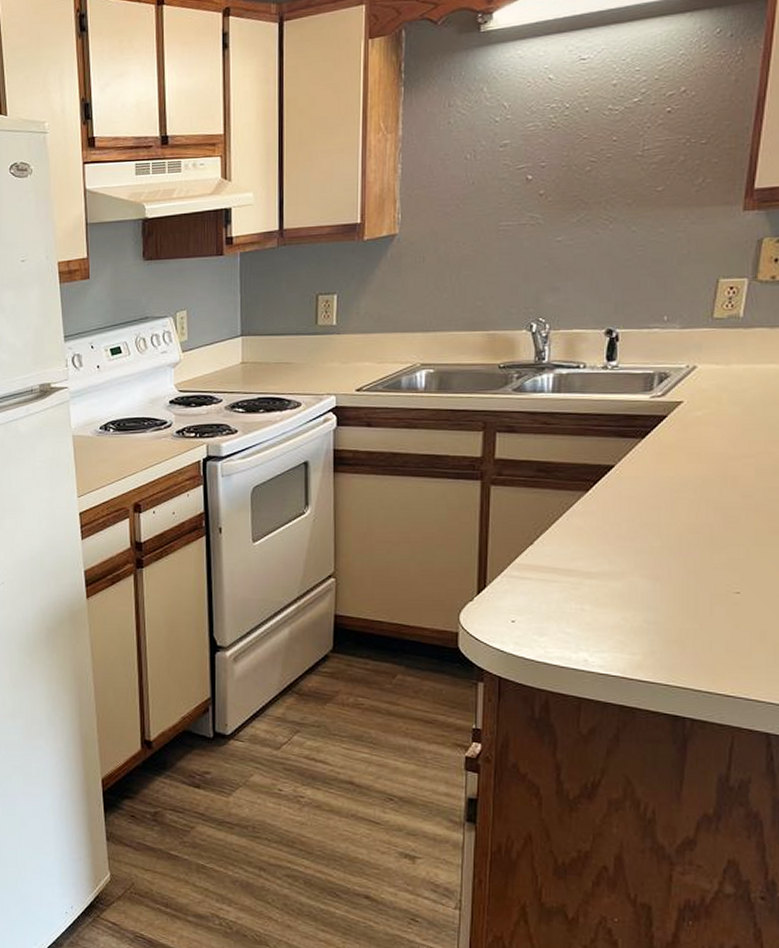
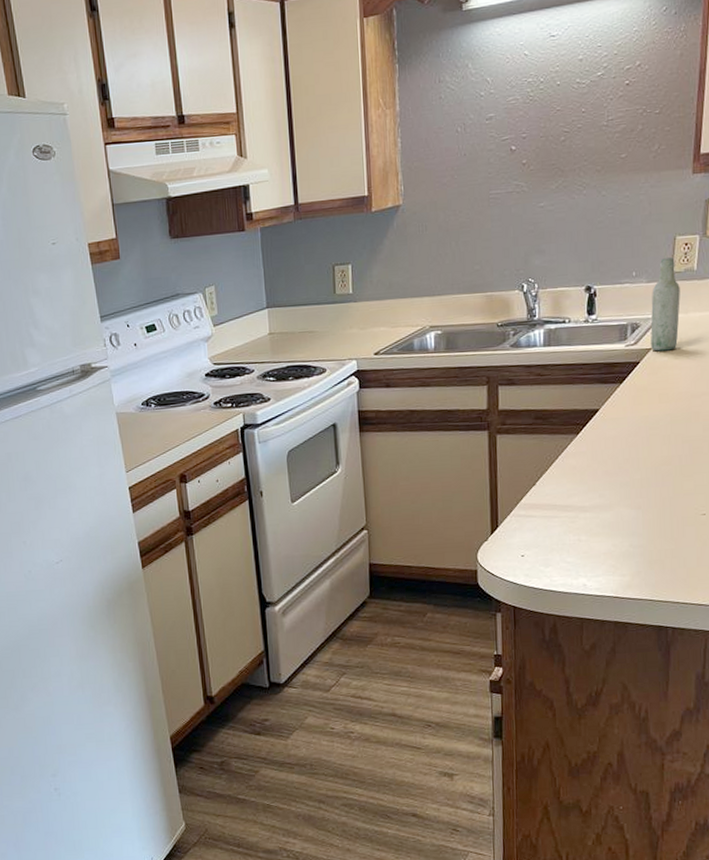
bottle: none [682,302,721,405] -> present [650,257,680,352]

